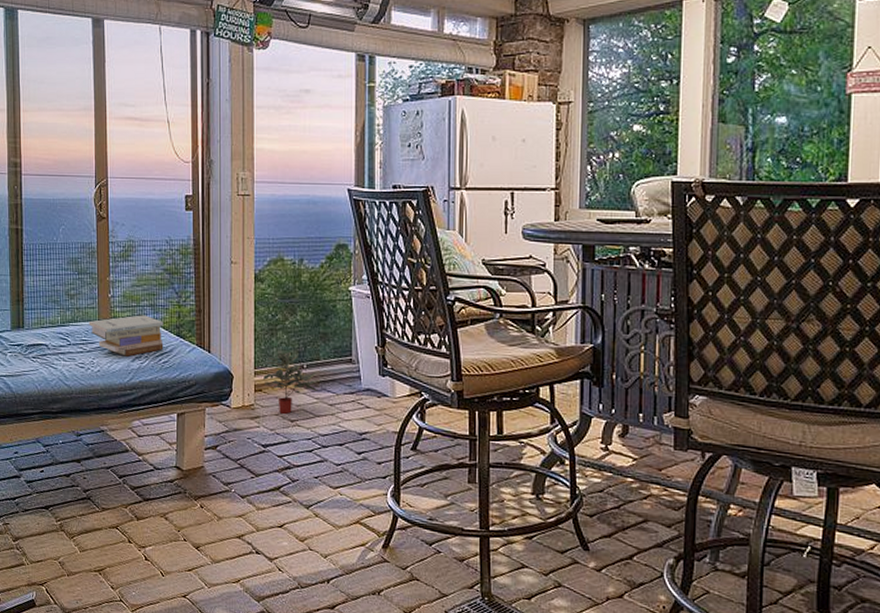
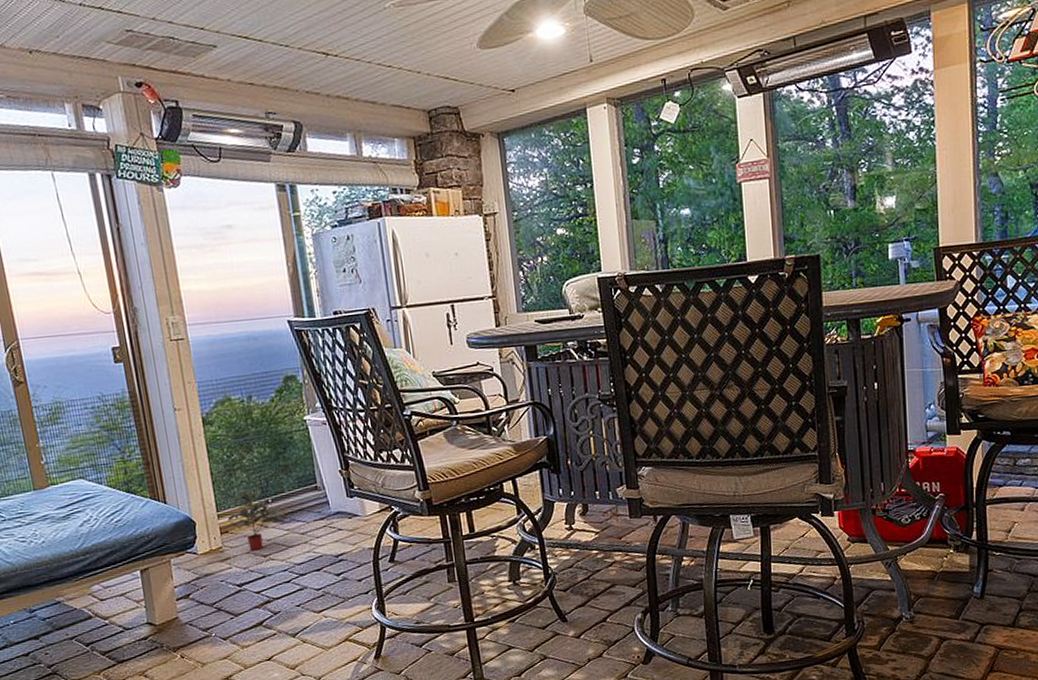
books: present [88,315,164,357] -> none [22,476,114,523]

